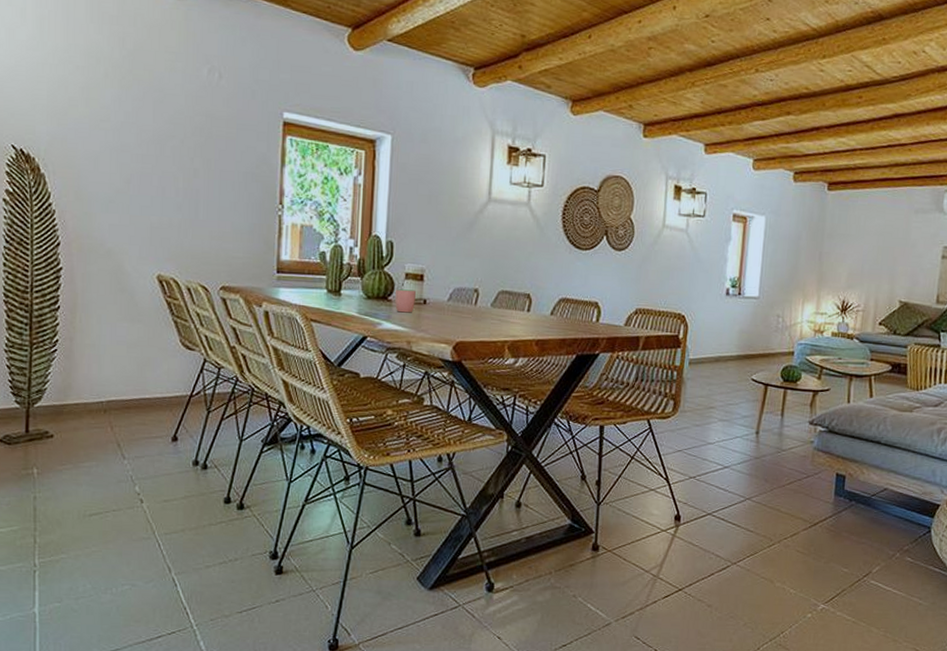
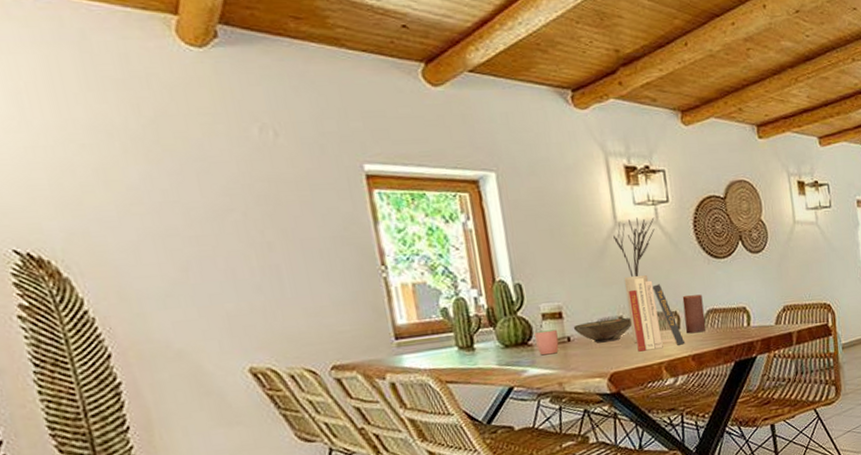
bowl: none [431,289,485,311] -> present [573,318,632,343]
vase: none [483,197,527,318] -> present [613,217,655,344]
books: none [486,256,532,329] -> present [628,278,686,352]
candle: none [534,280,557,319] -> present [682,294,707,334]

